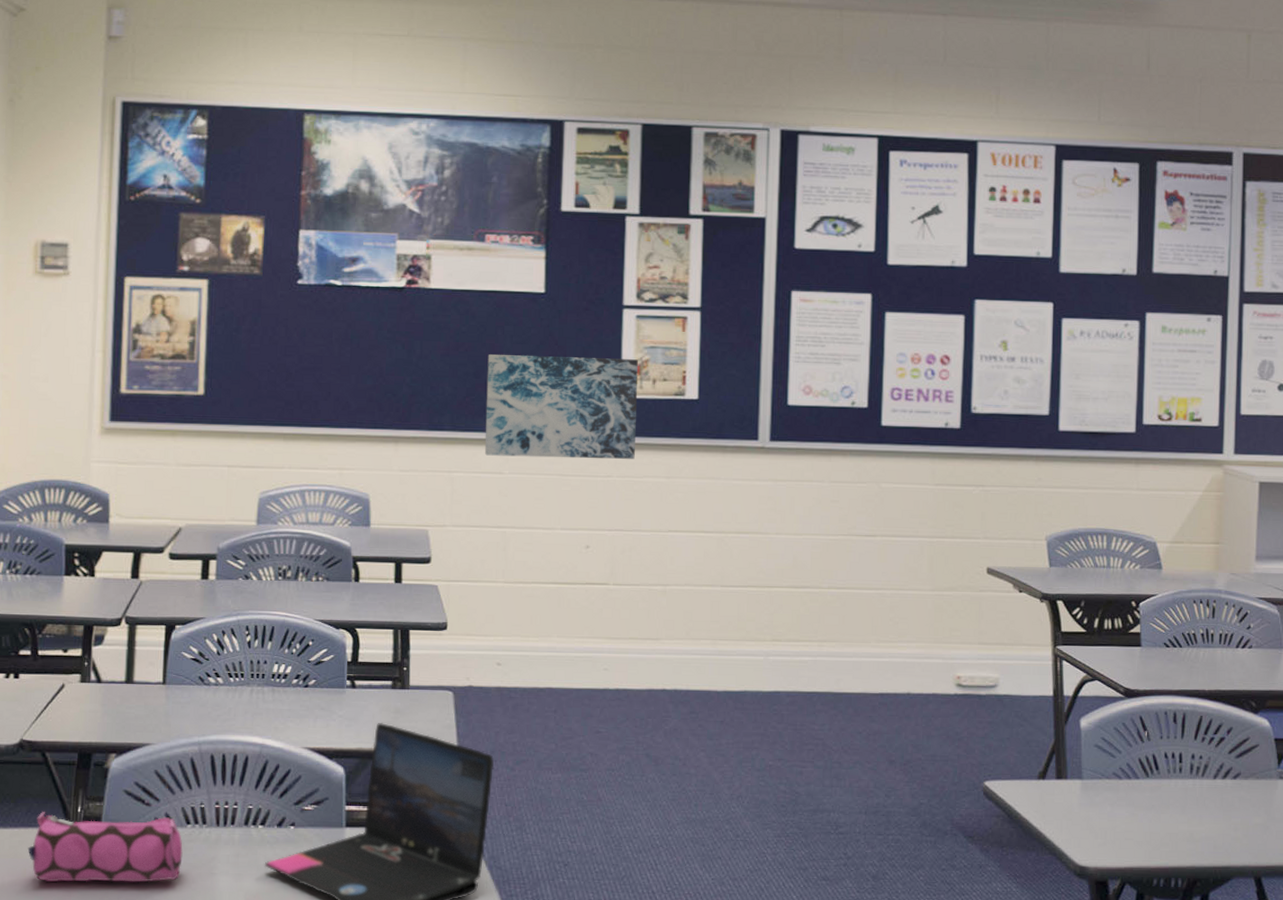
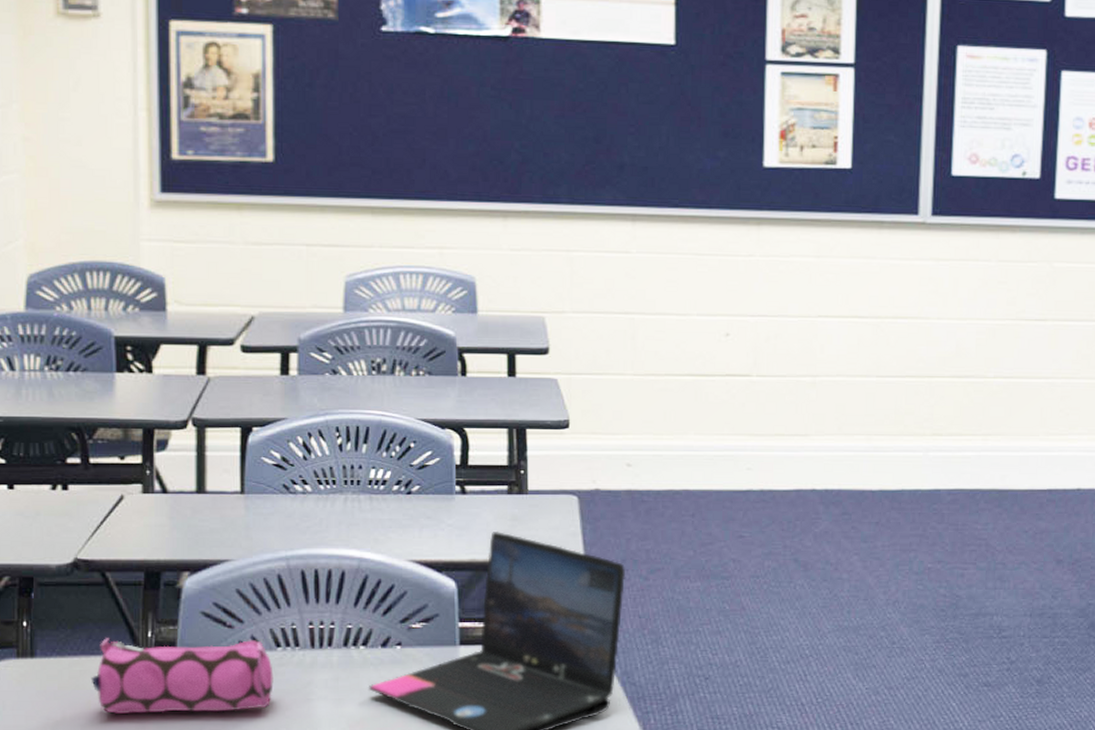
wall art: present [484,354,639,459] -> none [608,116,784,236]

